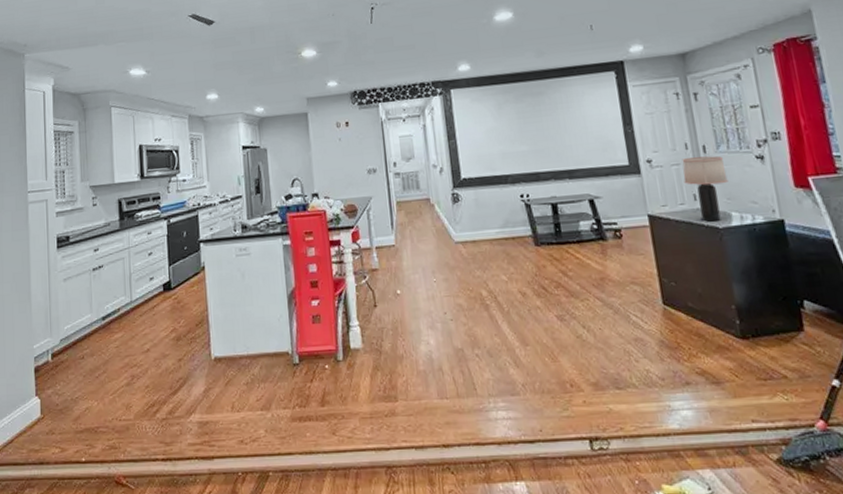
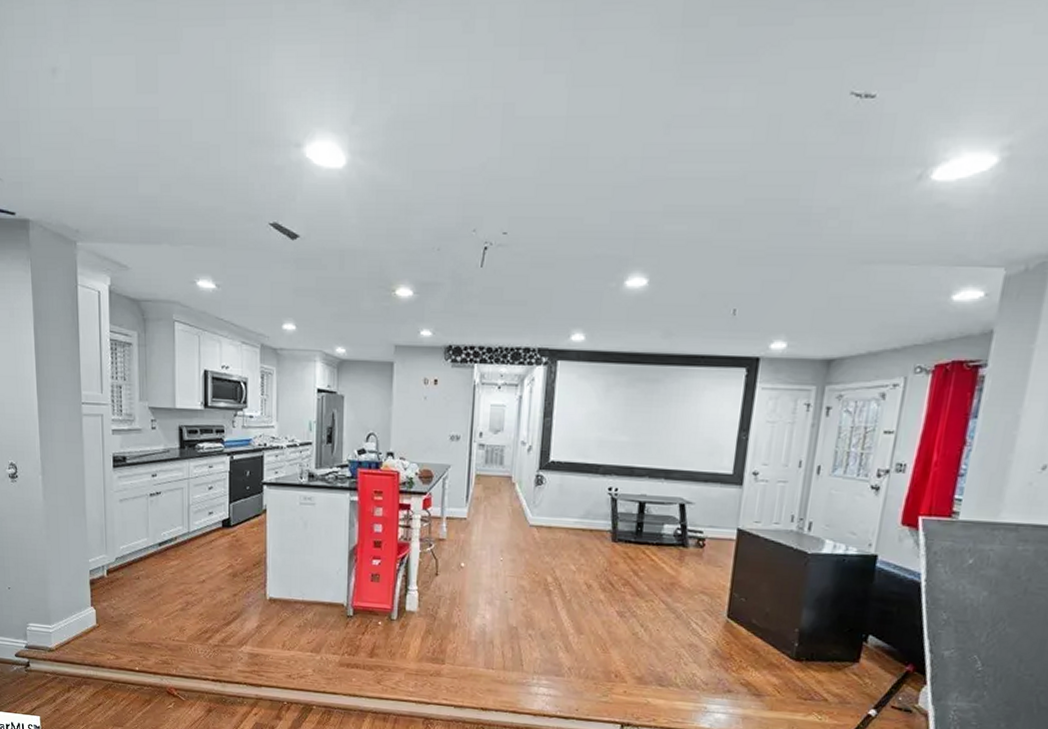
table lamp: present [682,156,728,223] -> none [786,477,835,547]

